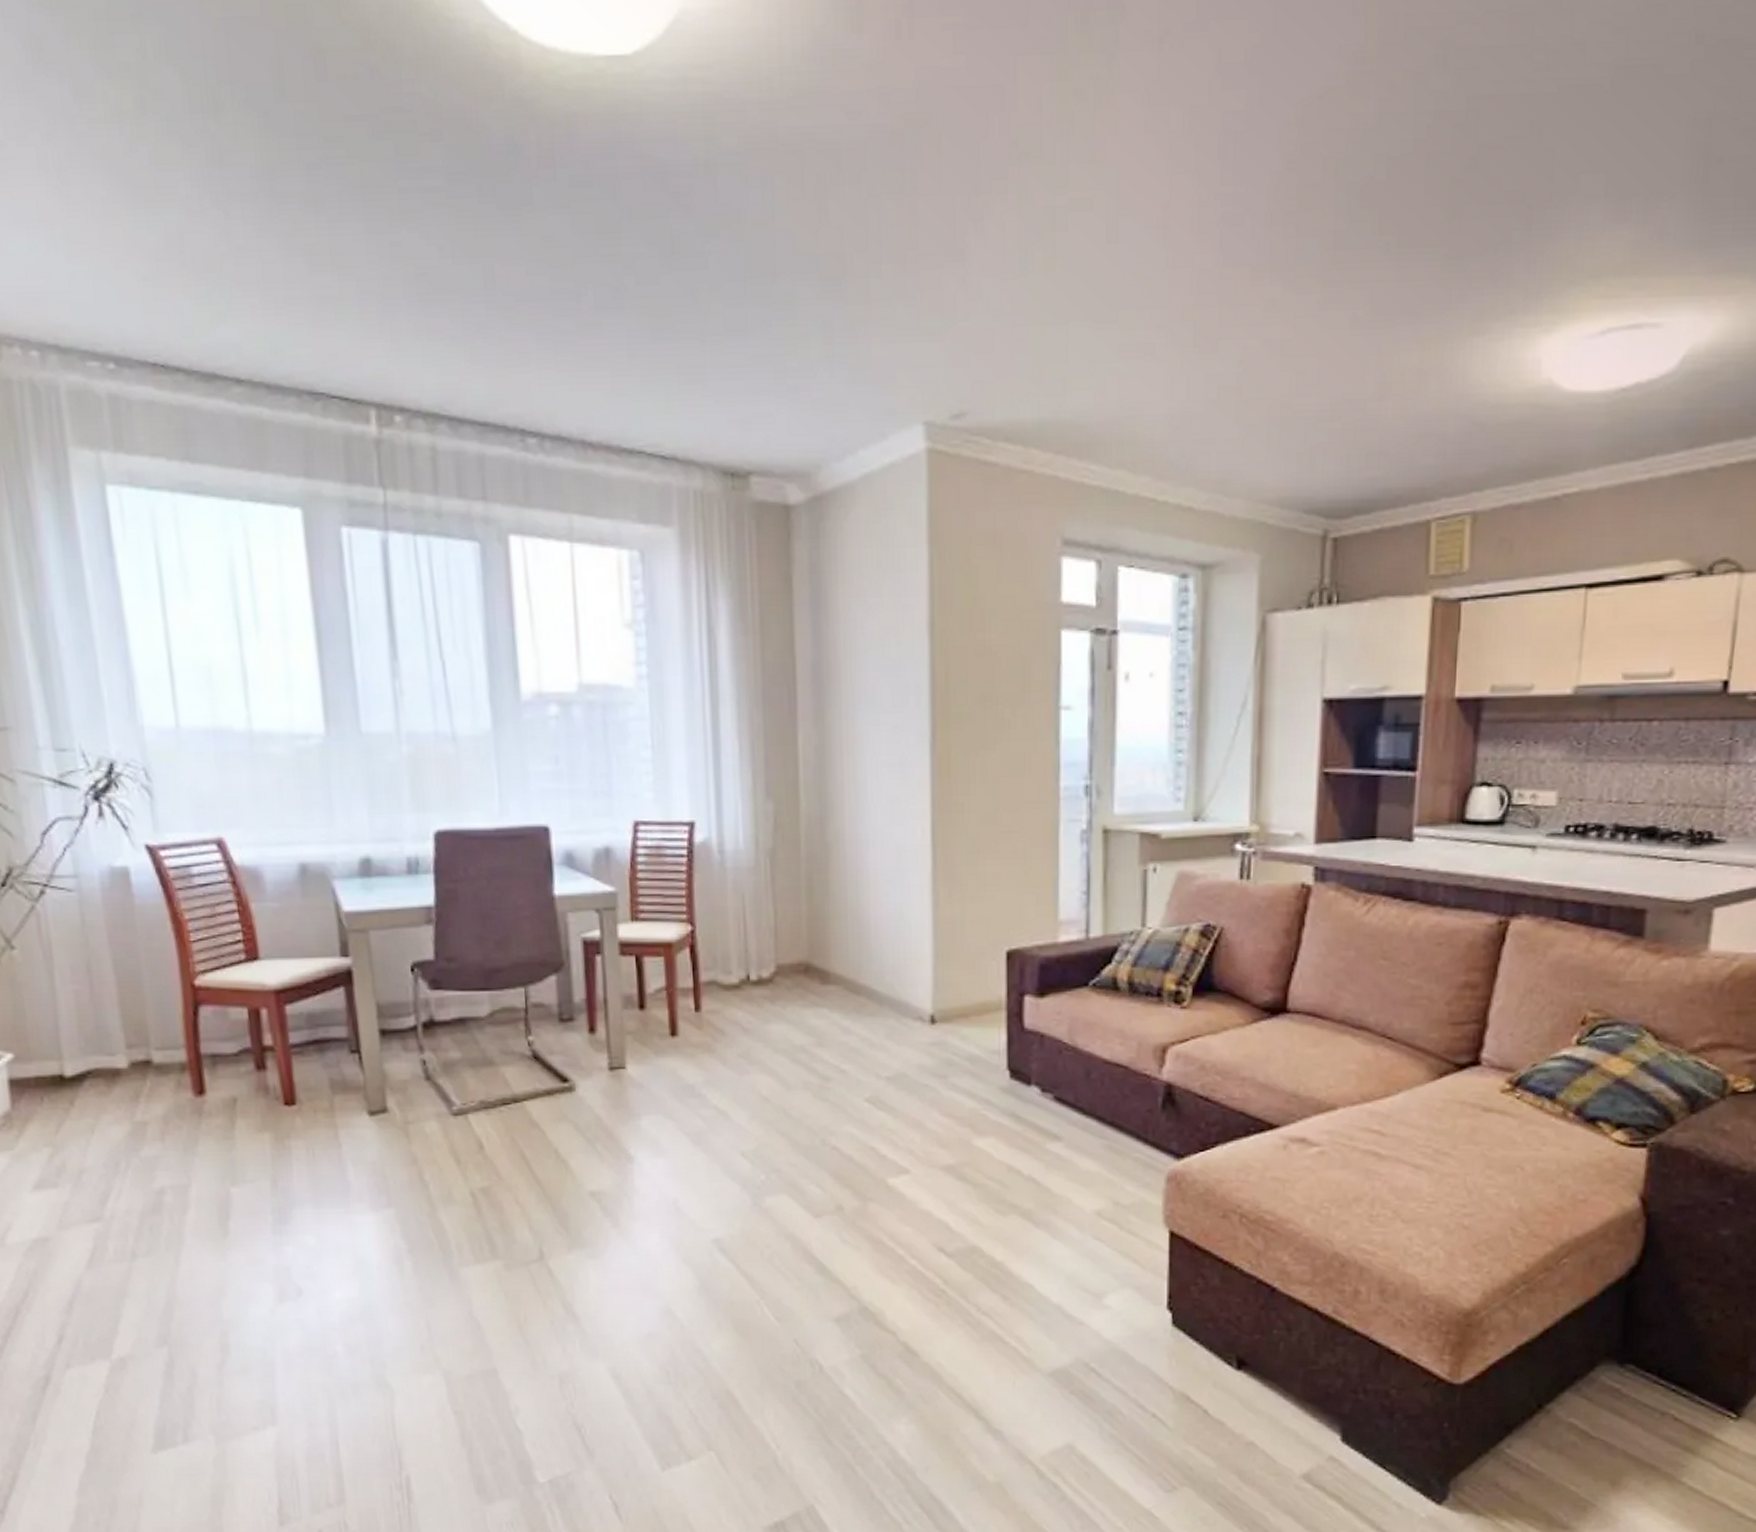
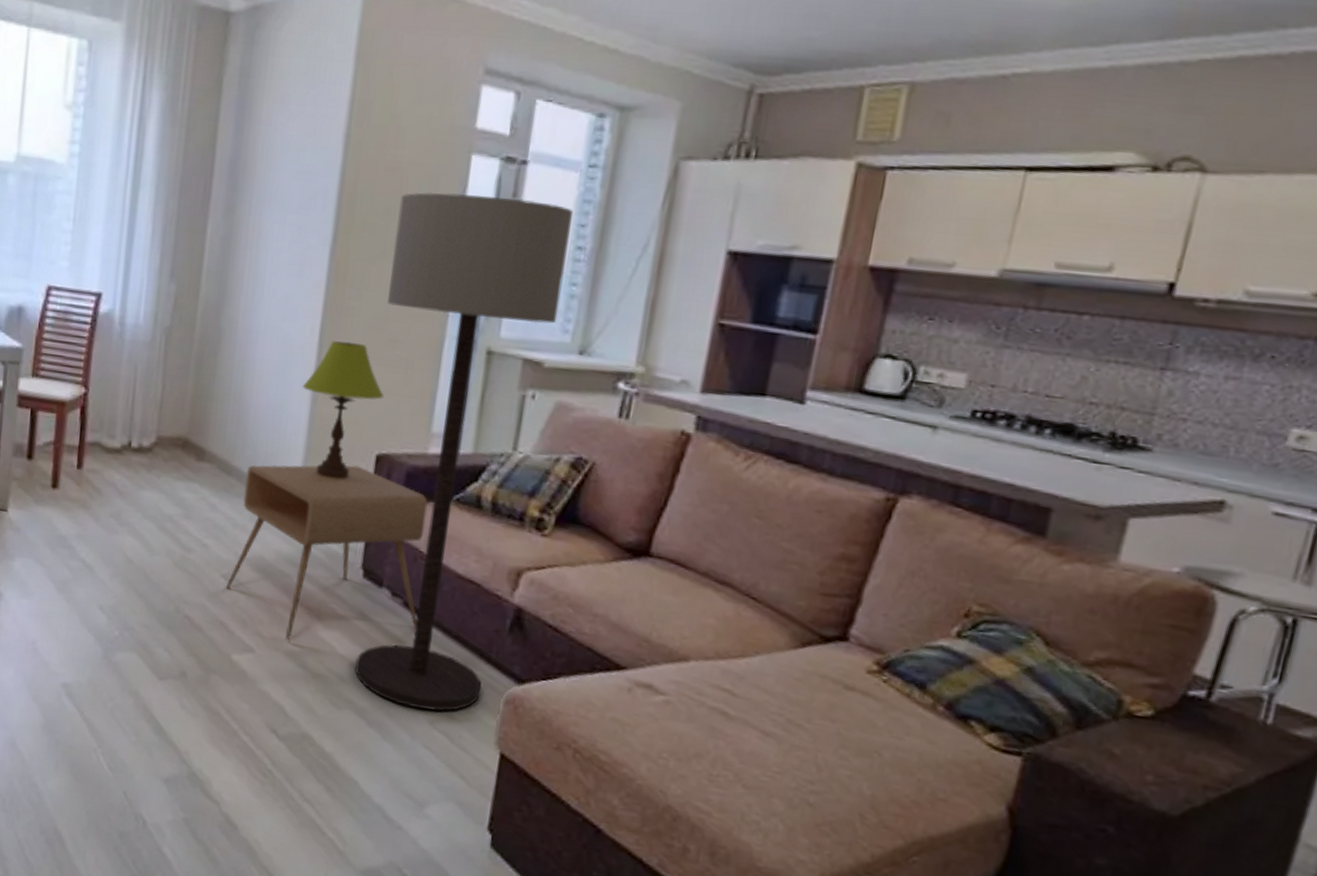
side table: none [870,965,1070,1154] -> present [225,464,428,640]
table lamp: none [921,838,1006,983] -> present [302,340,384,480]
floor lamp: none [994,670,1170,1202] -> present [354,192,574,711]

